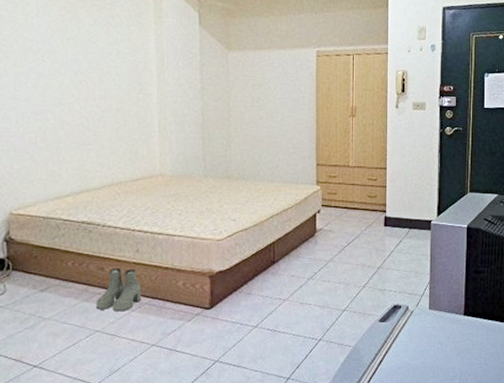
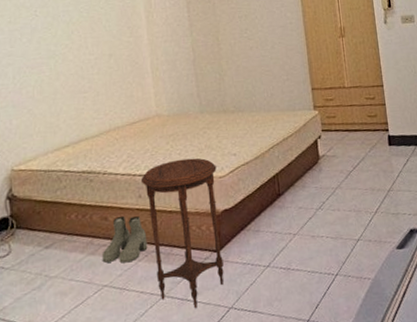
side table: none [139,219,215,359] -> present [140,158,224,309]

